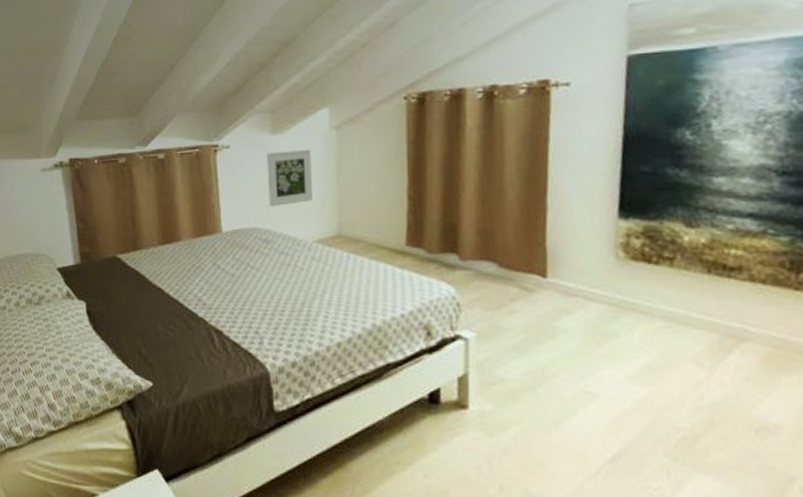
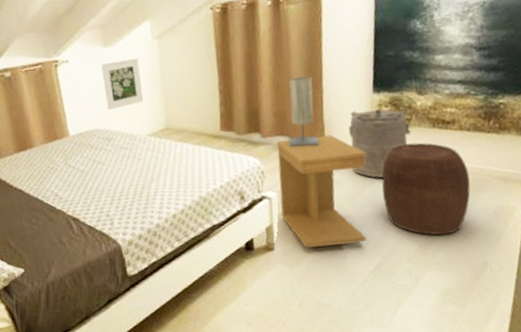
side table: none [480,266,606,418] -> present [277,135,367,248]
table lamp: none [497,189,538,279] -> present [289,76,319,147]
laundry hamper: none [581,239,676,332] -> present [349,109,413,178]
stool: none [627,291,767,427] -> present [382,142,470,235]

